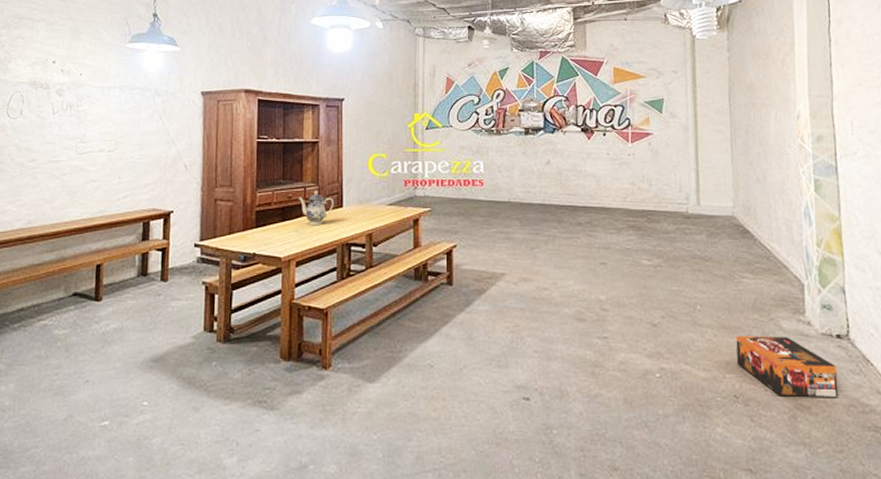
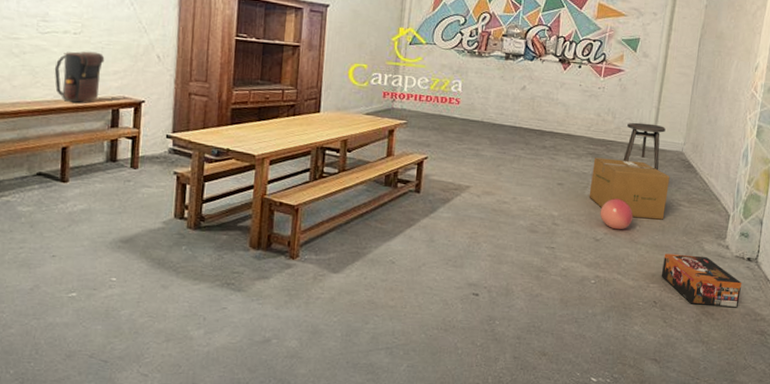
satchel: none [90,167,136,218] -> present [54,51,105,103]
teapot: present [298,190,335,226] -> none [275,94,312,128]
box: none [635,230,727,296] -> present [589,157,670,220]
ball: none [652,275,692,311] -> present [600,198,634,230]
stool: none [666,188,711,240] -> present [623,122,666,171]

